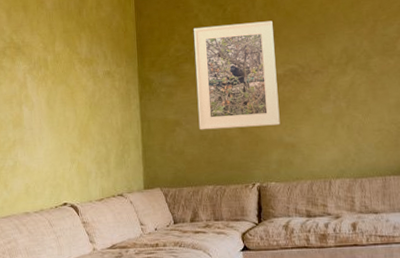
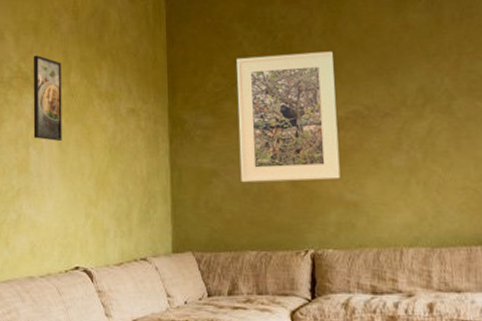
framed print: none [23,28,50,100] -> present [33,55,62,141]

